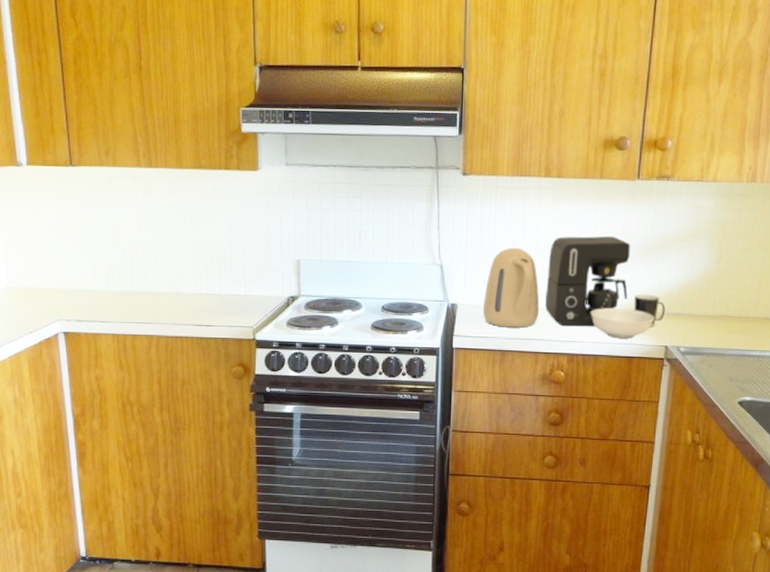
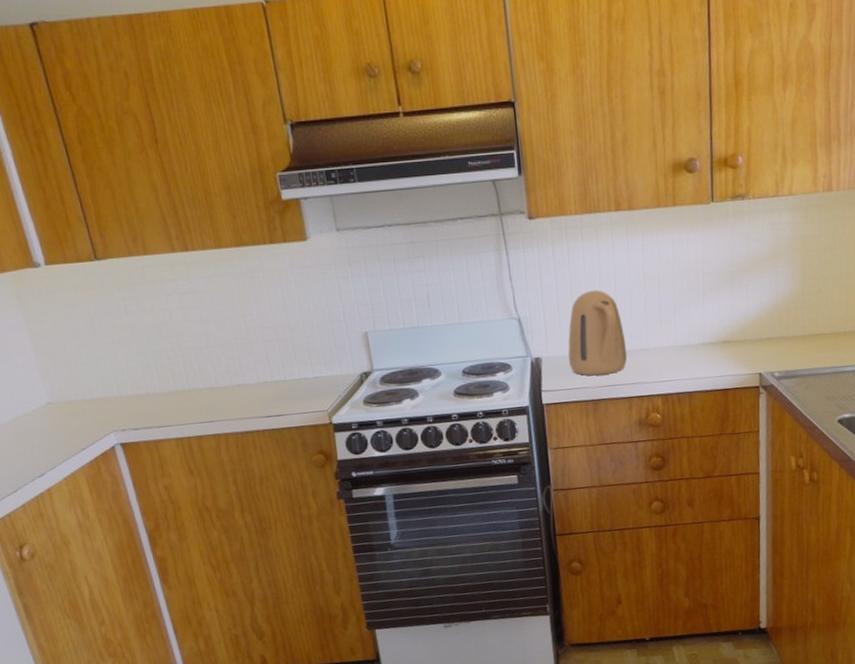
coffee maker: present [544,235,630,326] -> none [630,265,716,366]
bowl: present [590,307,655,339] -> none [679,339,746,372]
mug: present [633,294,666,327] -> none [722,322,756,356]

